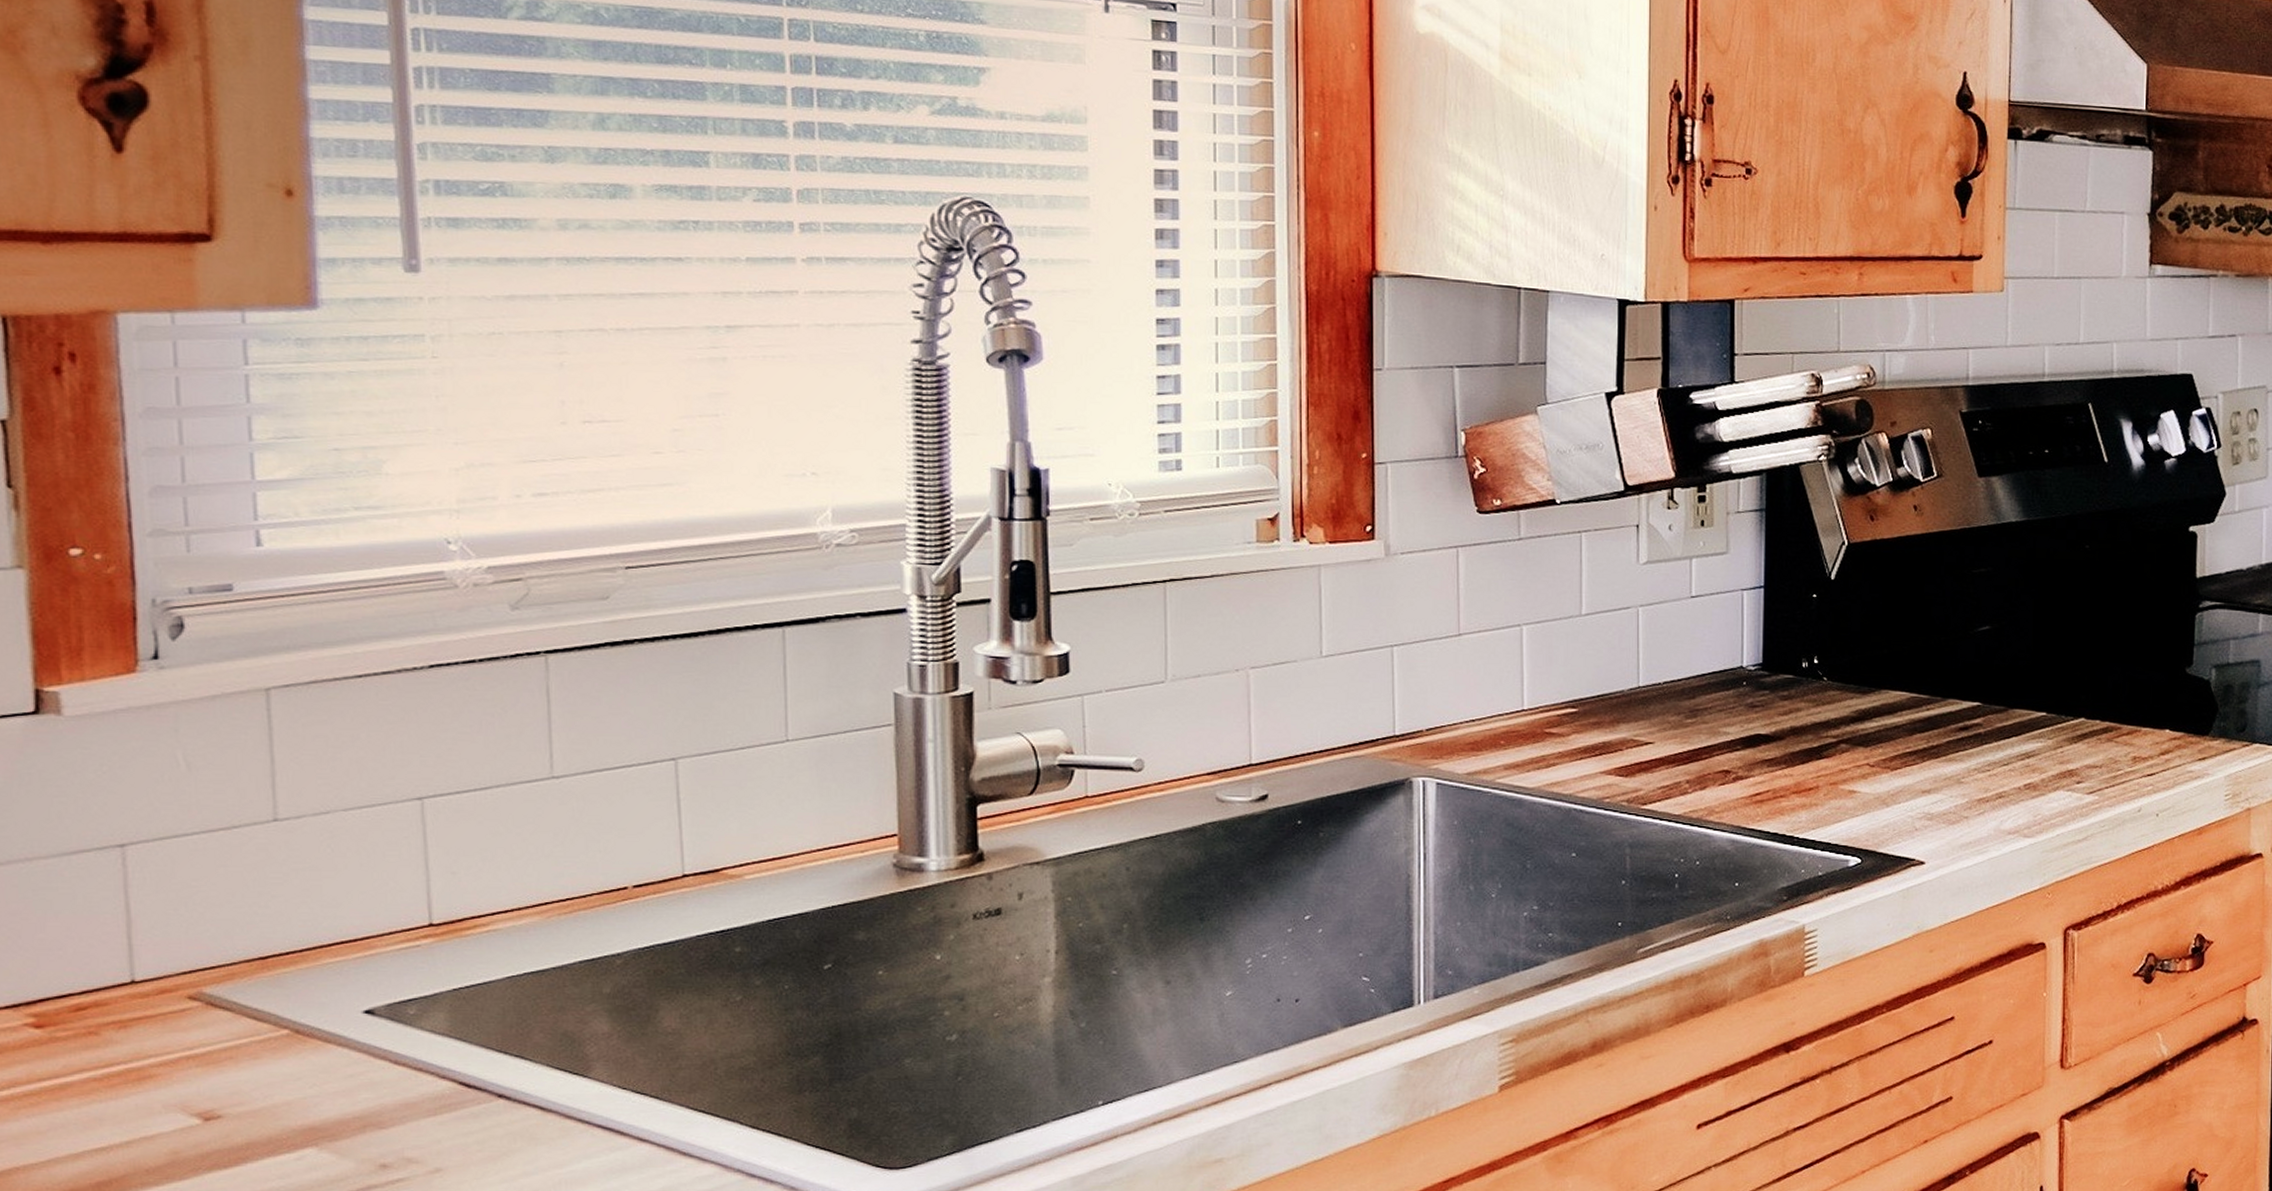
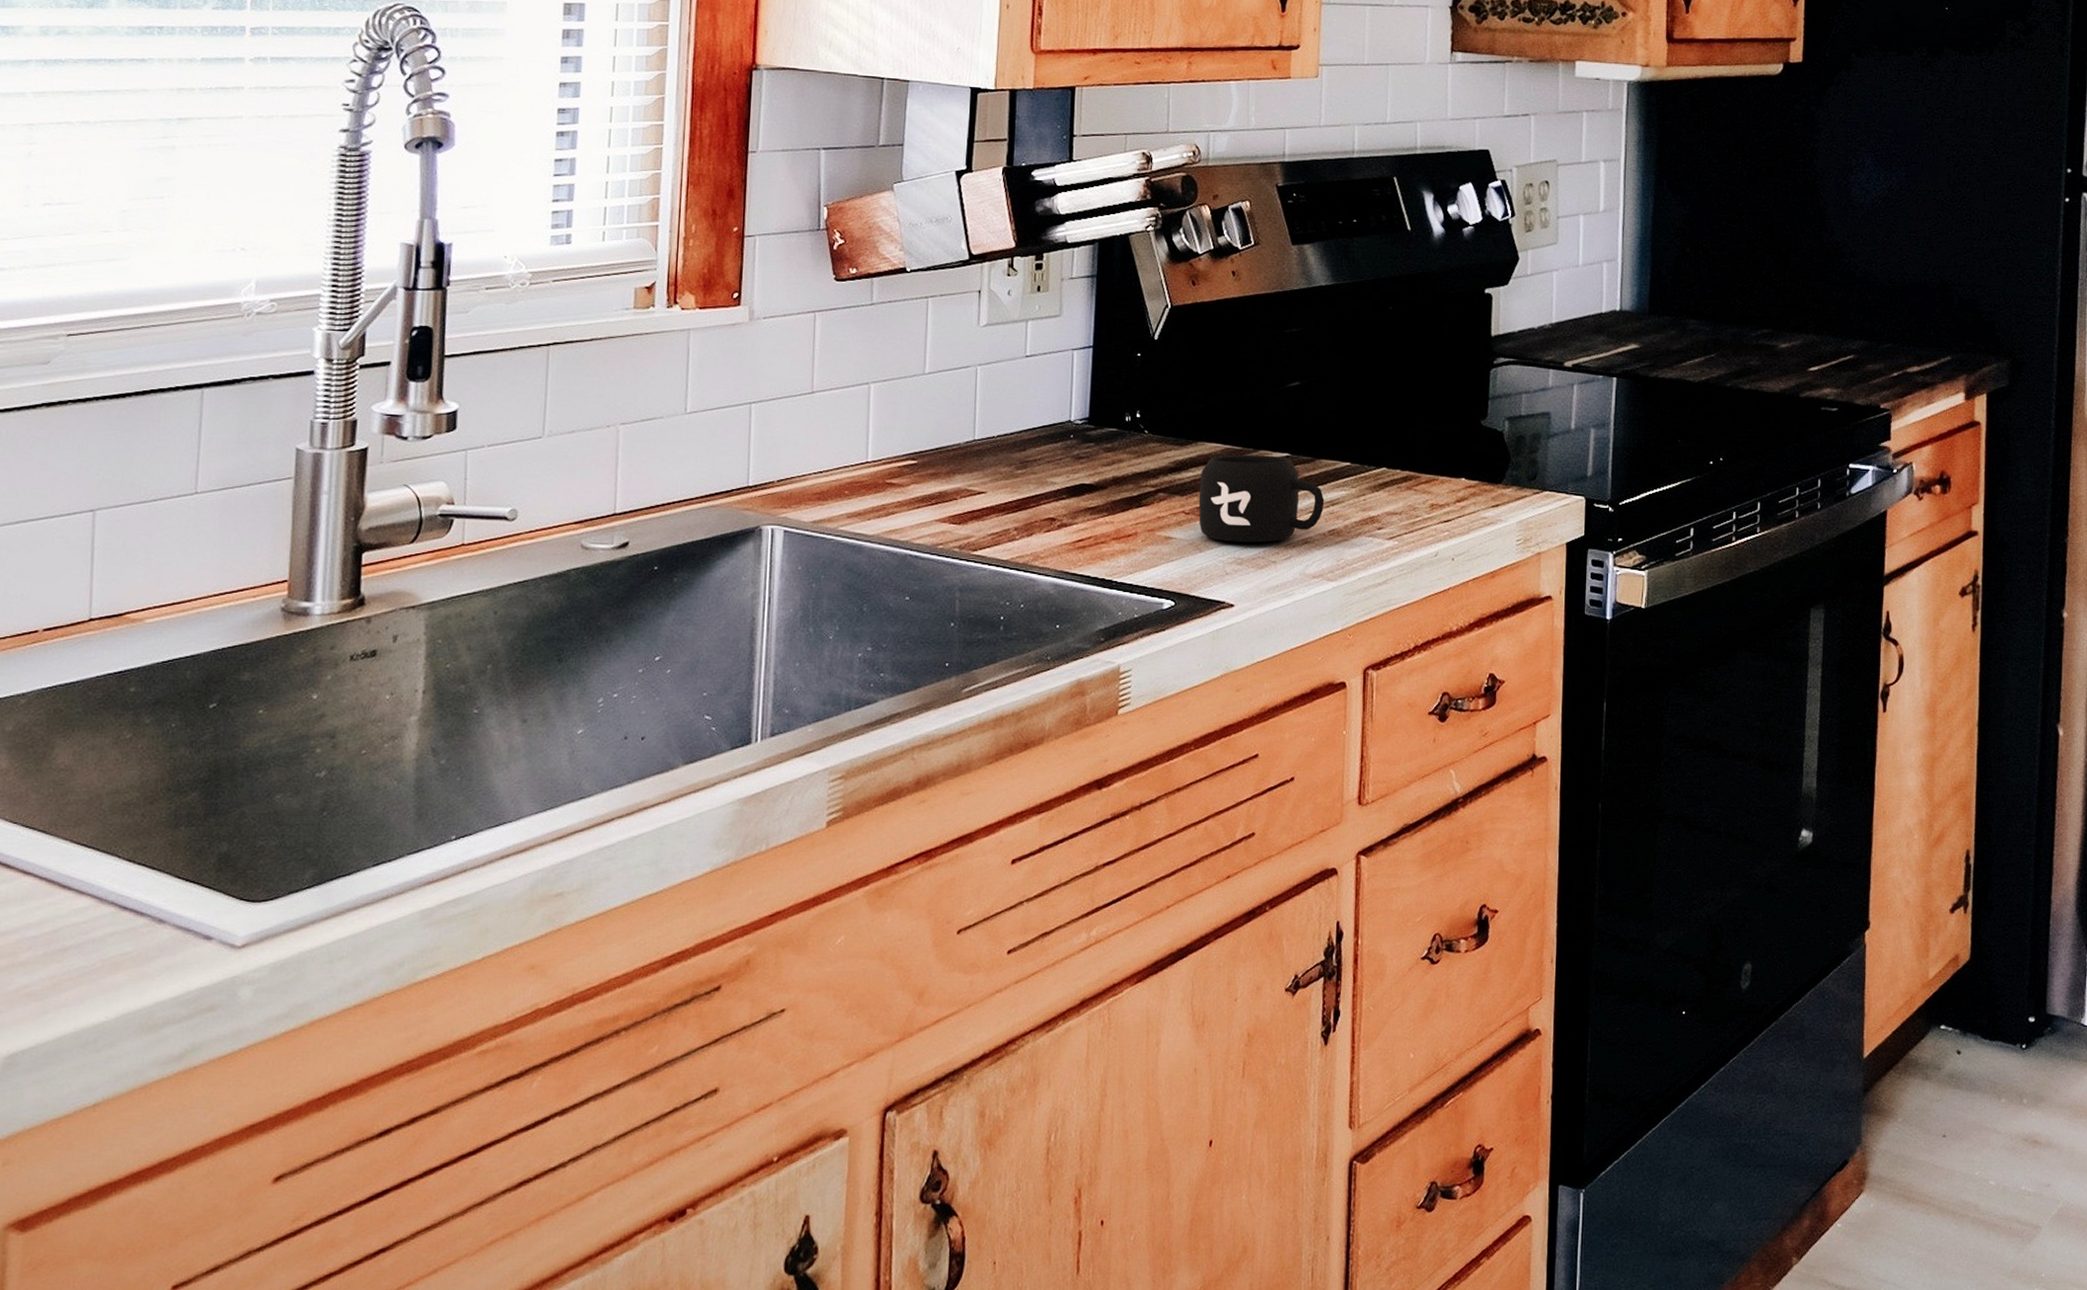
mug: none [1884,703,2019,797] -> present [1198,454,1325,543]

